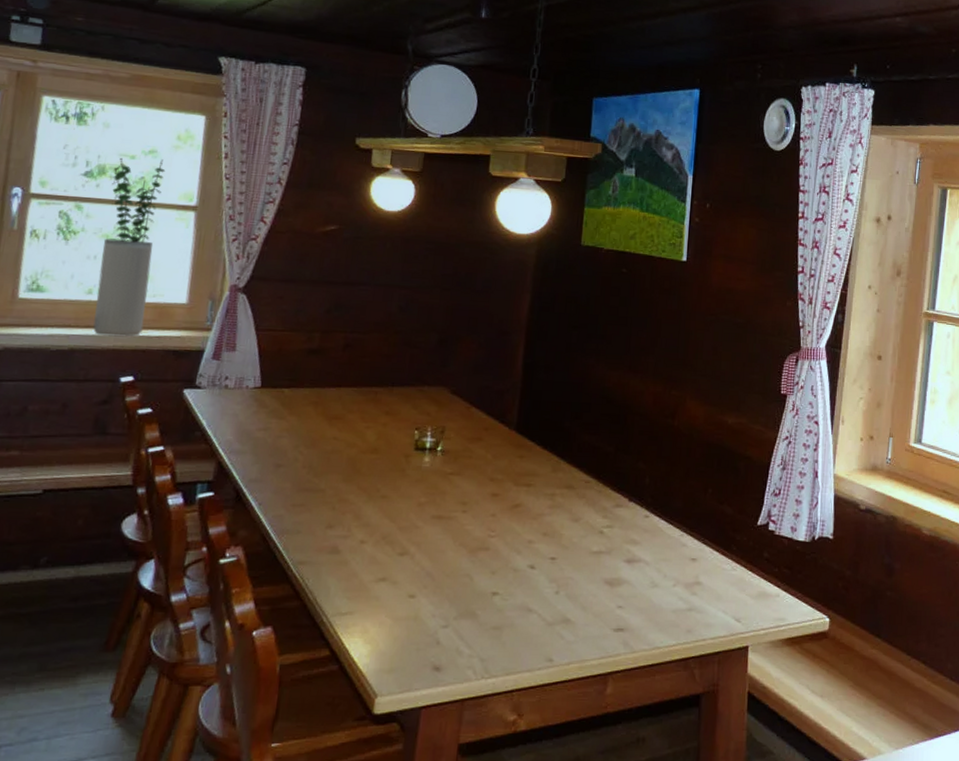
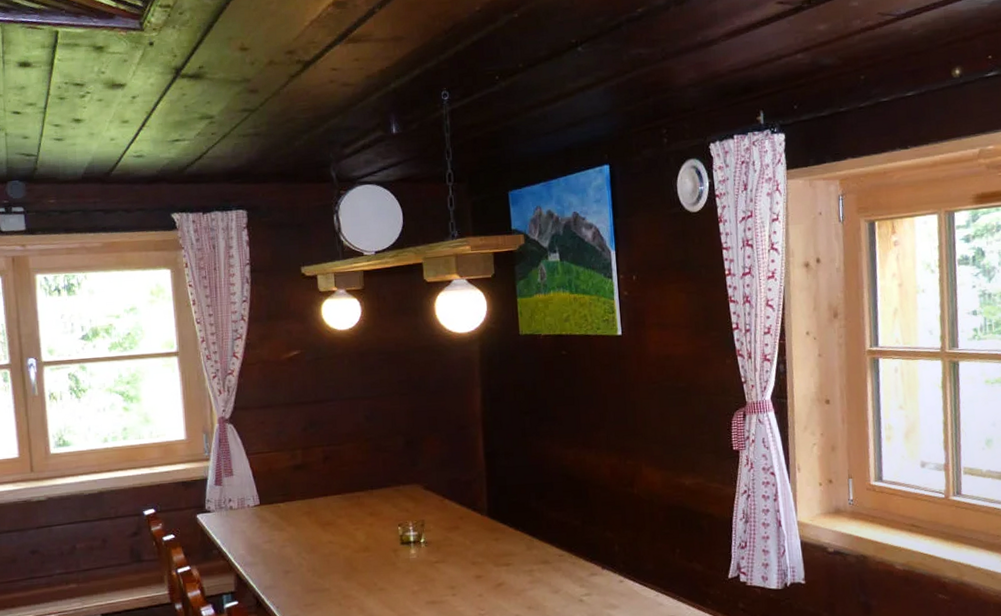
vase: present [93,157,166,337] -> none [105,314,154,477]

